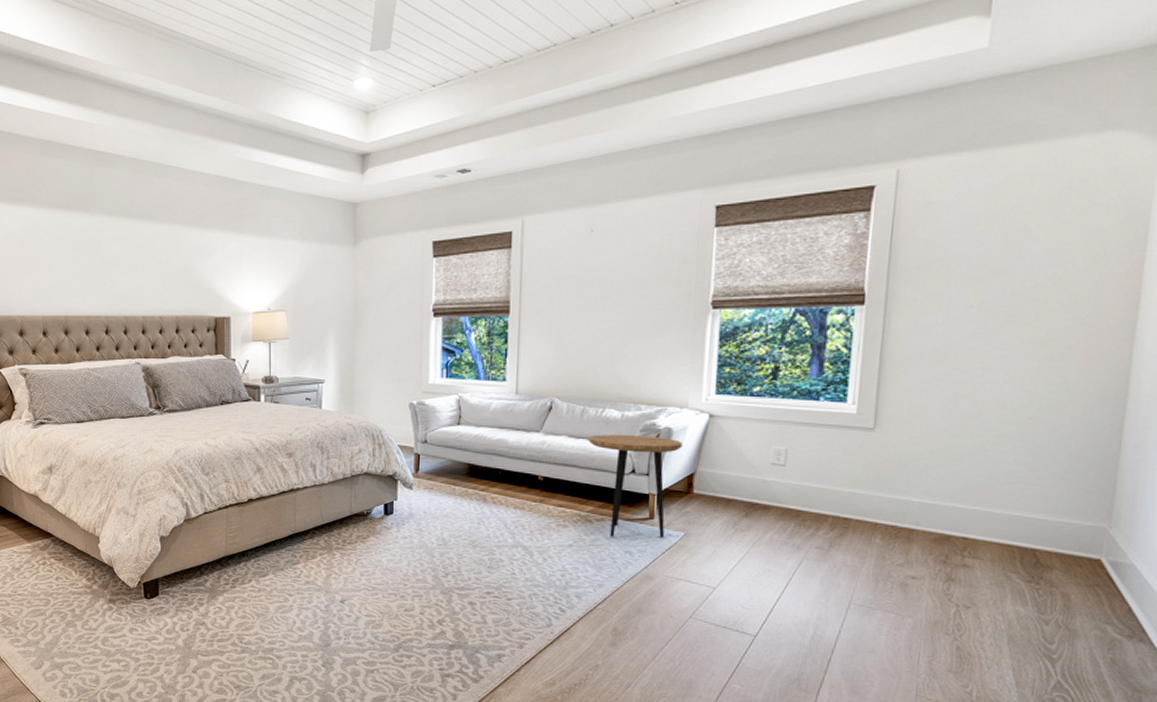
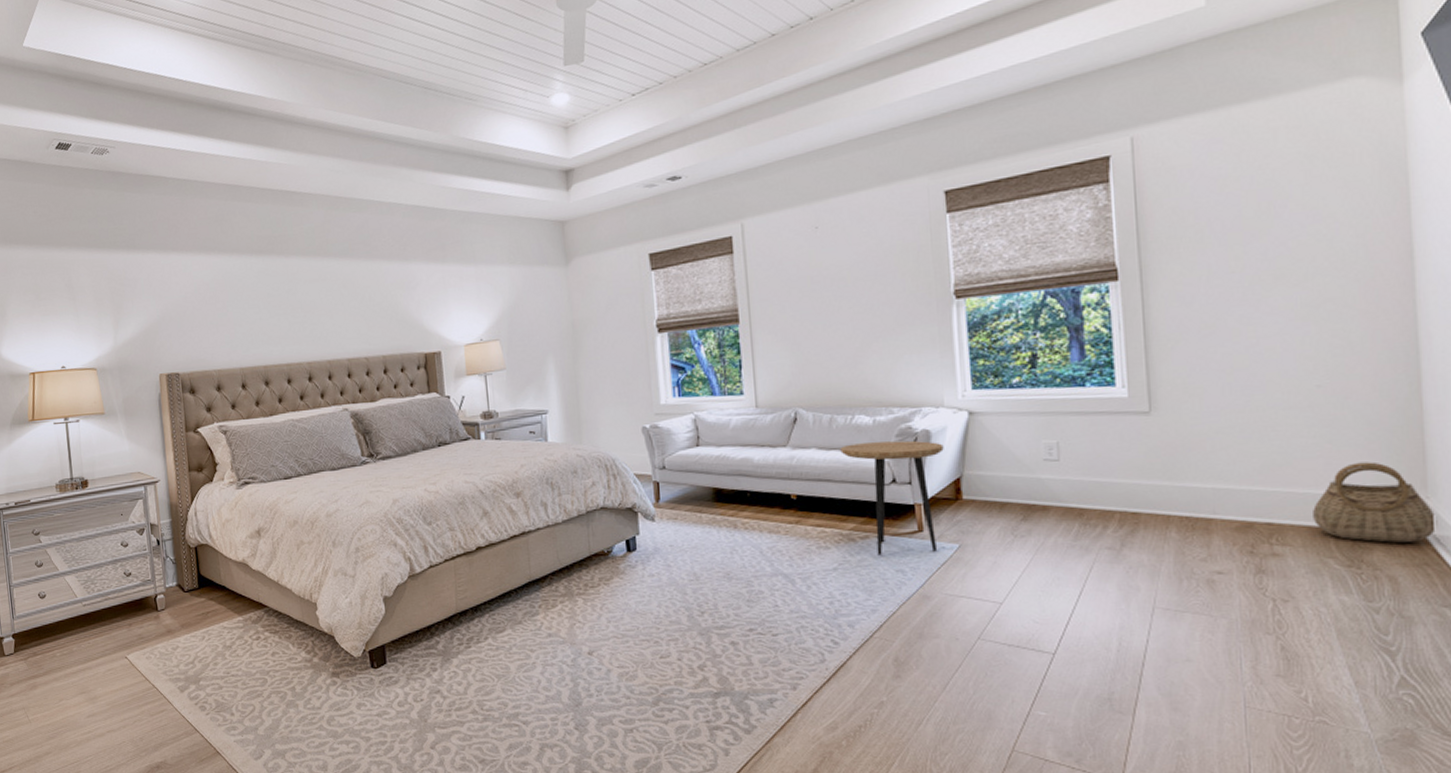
basket: none [1005,490,1115,565] -> present [1313,461,1438,543]

